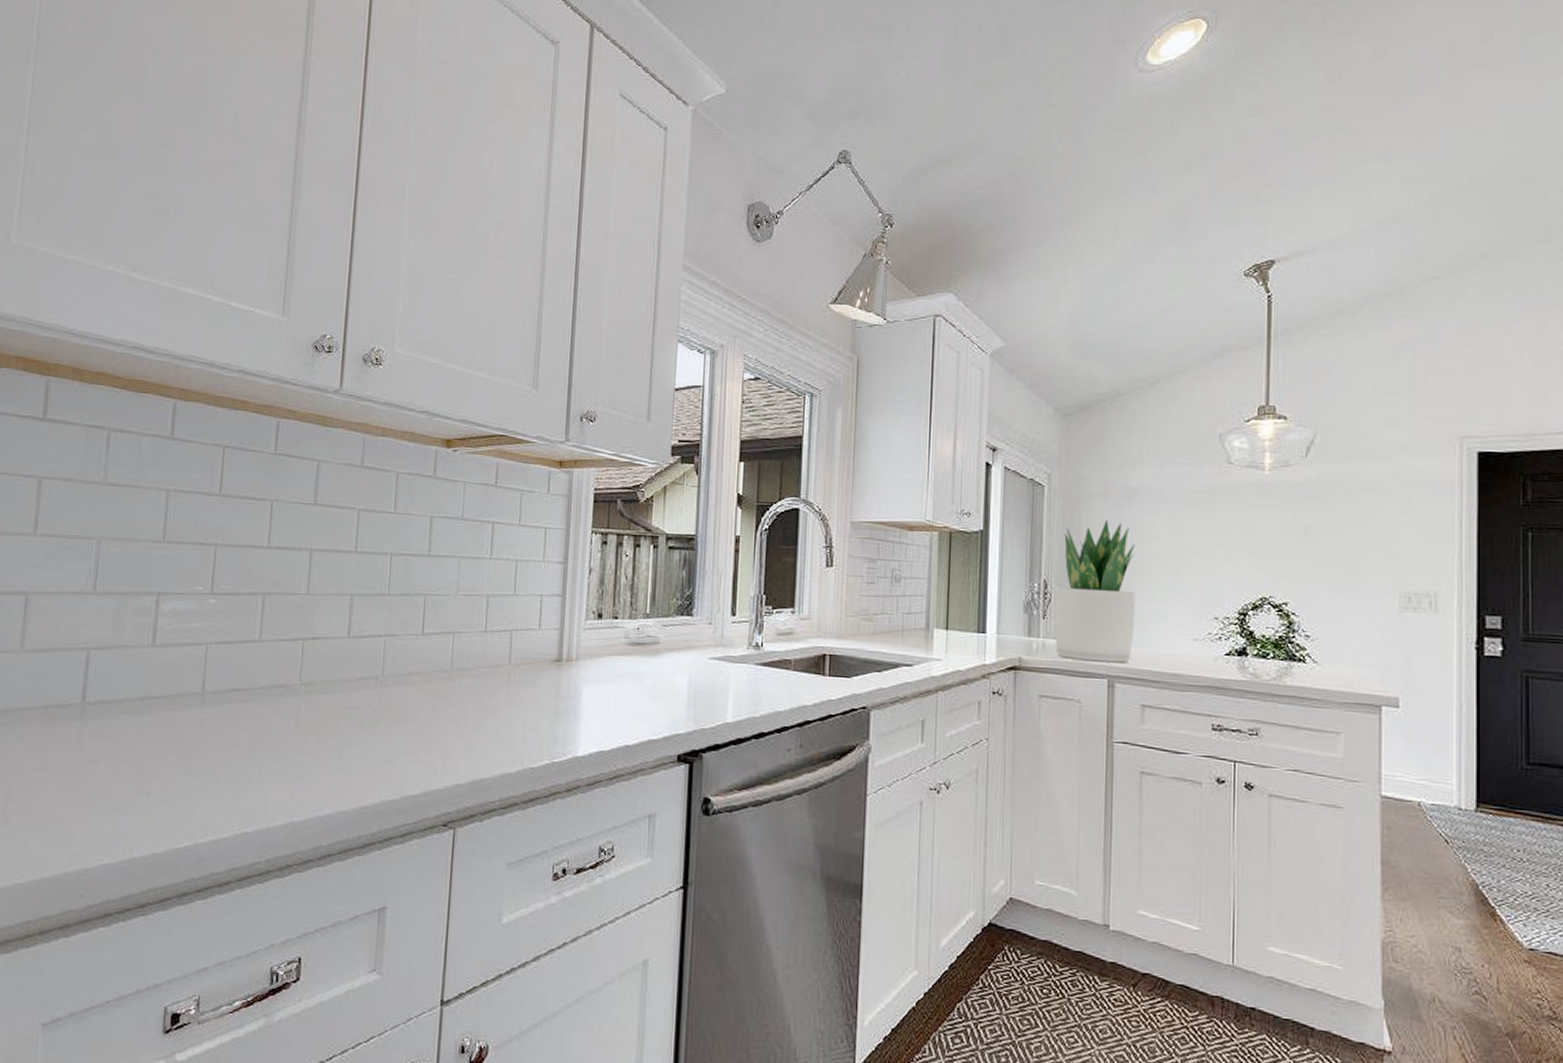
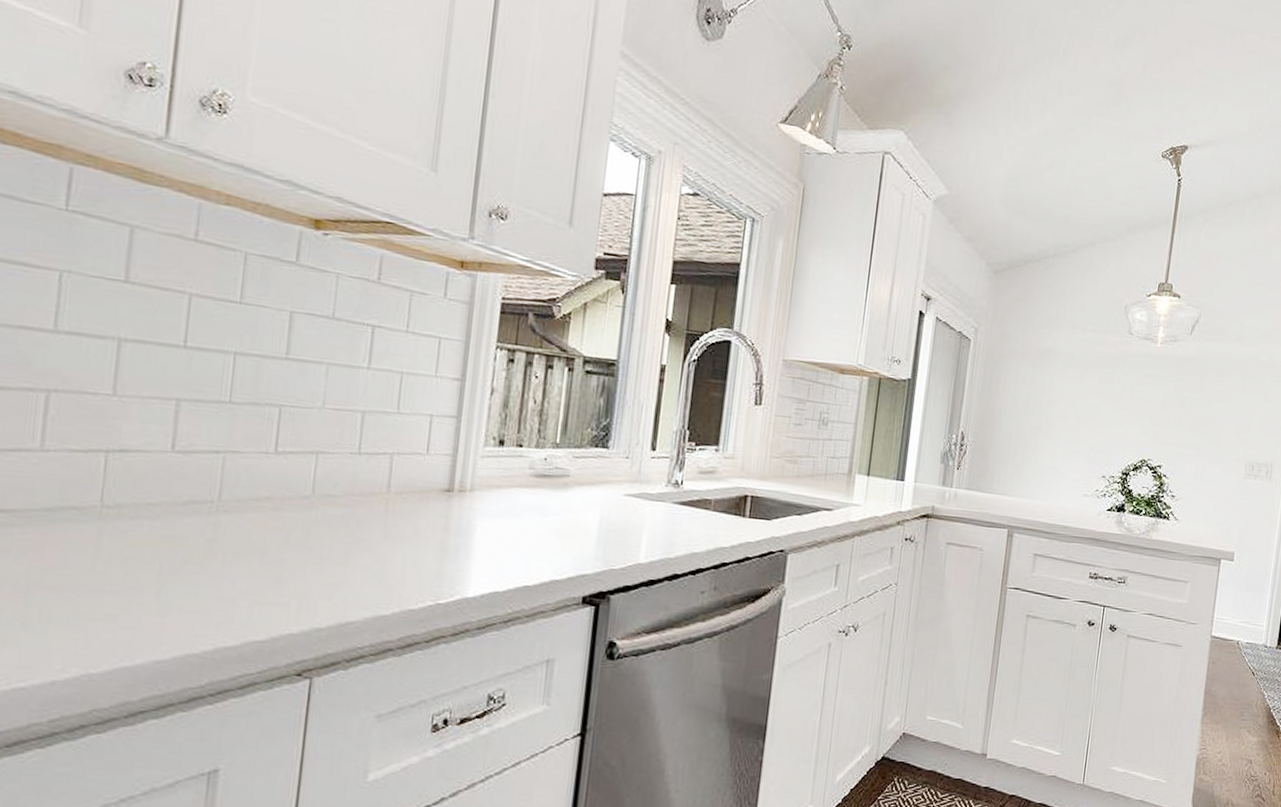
planter: present [1054,519,1135,663] -> none [966,377,1044,515]

